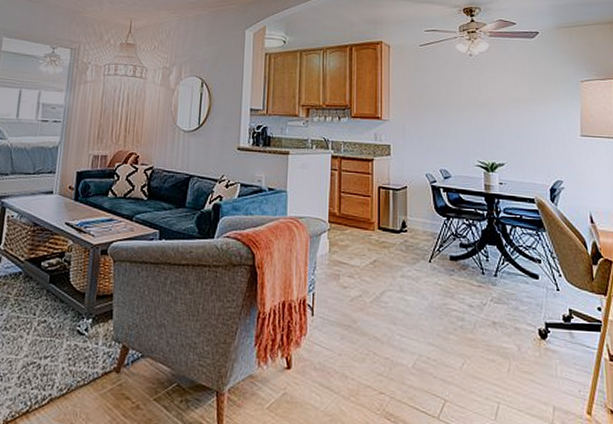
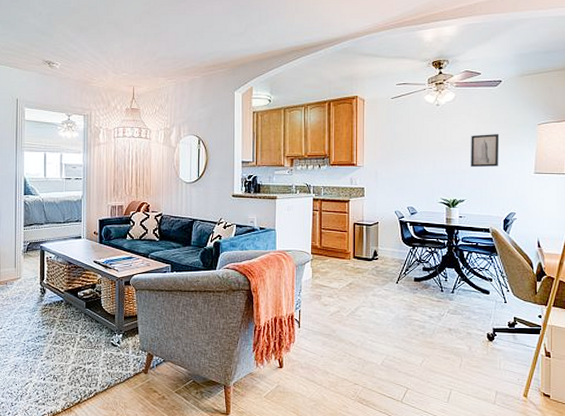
wall art: none [508,89,541,127] -> present [471,134,500,168]

